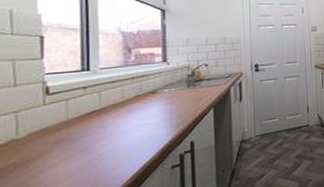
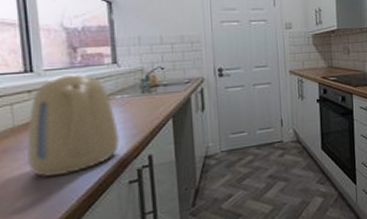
kettle: none [76,70,165,165] -> present [25,73,120,177]

